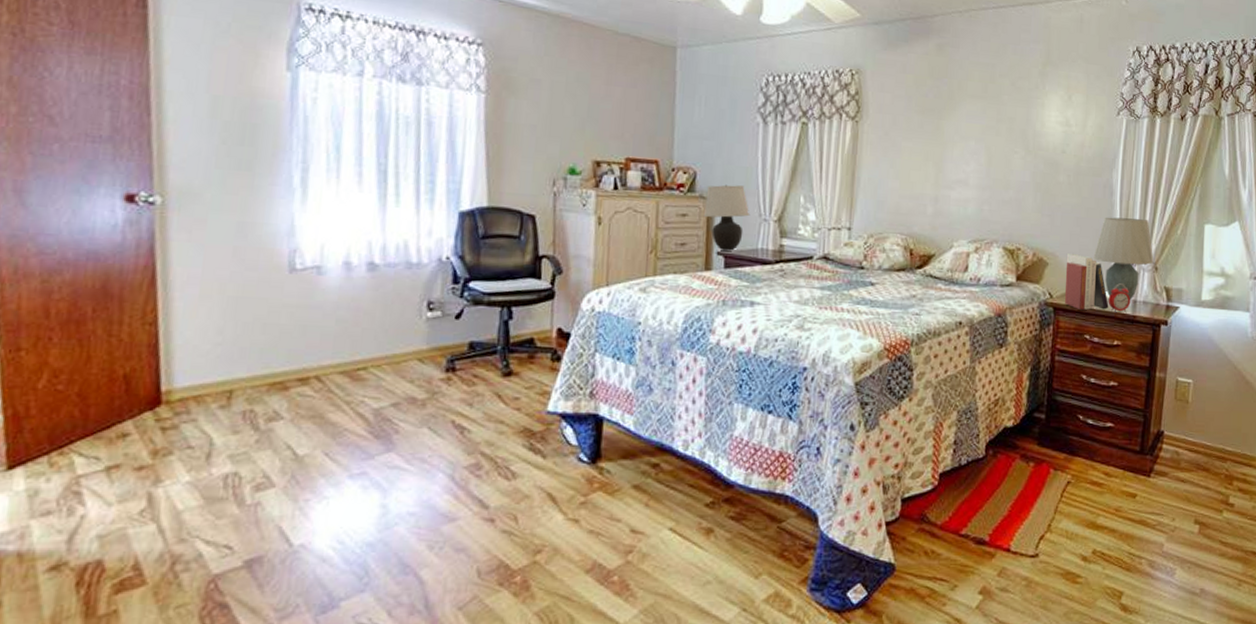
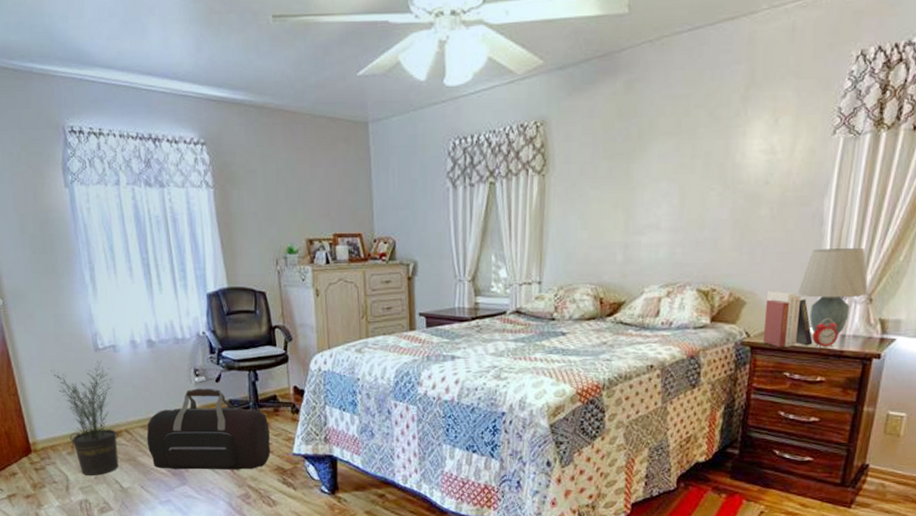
potted plant: none [217,284,309,438] -> present [51,360,120,475]
duffel bag: none [344,326,520,432] -> present [146,389,271,470]
table lamp: present [703,184,750,252] -> none [404,250,446,313]

